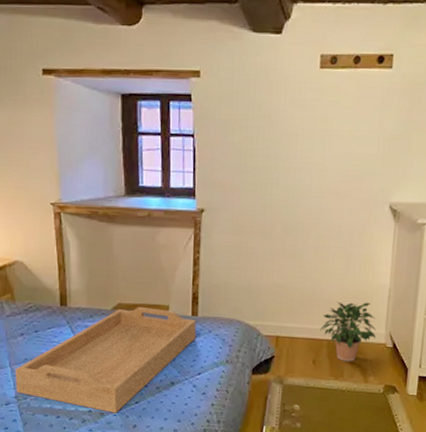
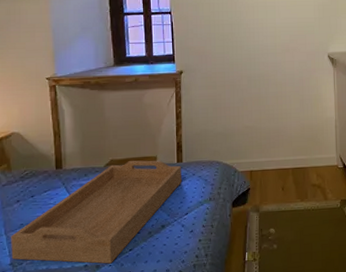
potted plant: present [320,301,377,362] -> none [285,133,330,185]

